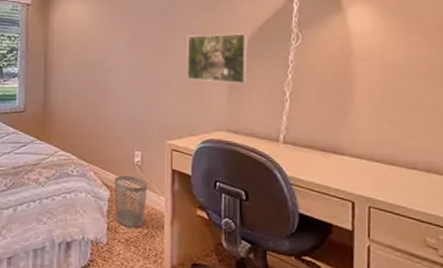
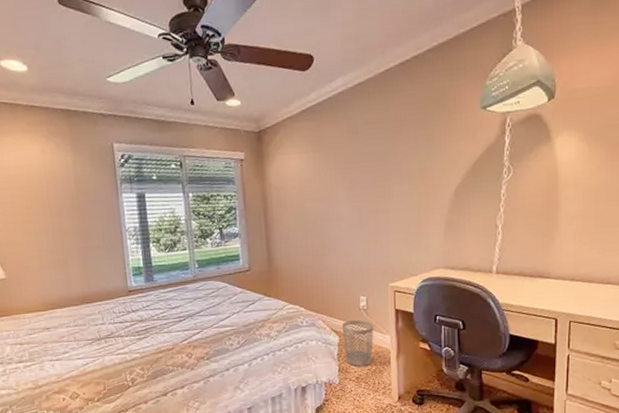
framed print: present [187,33,248,84] -> none [404,171,463,223]

